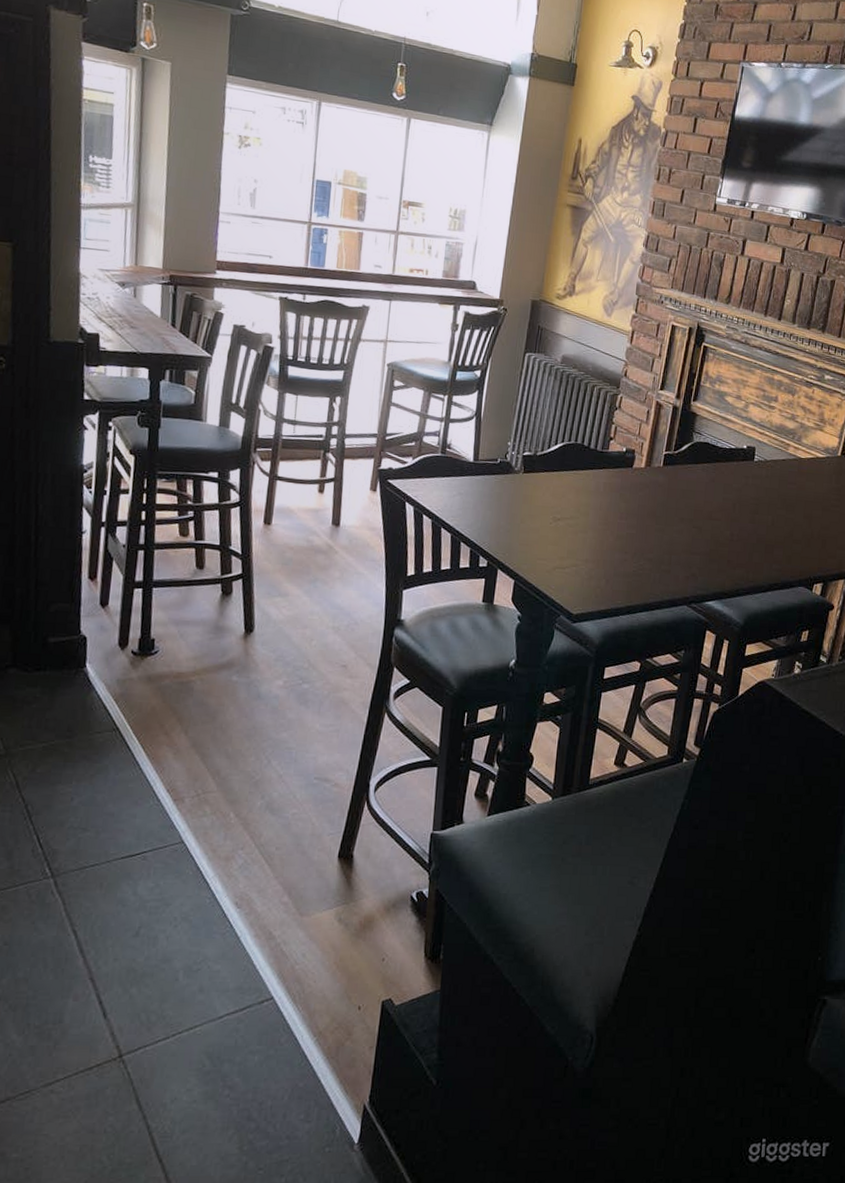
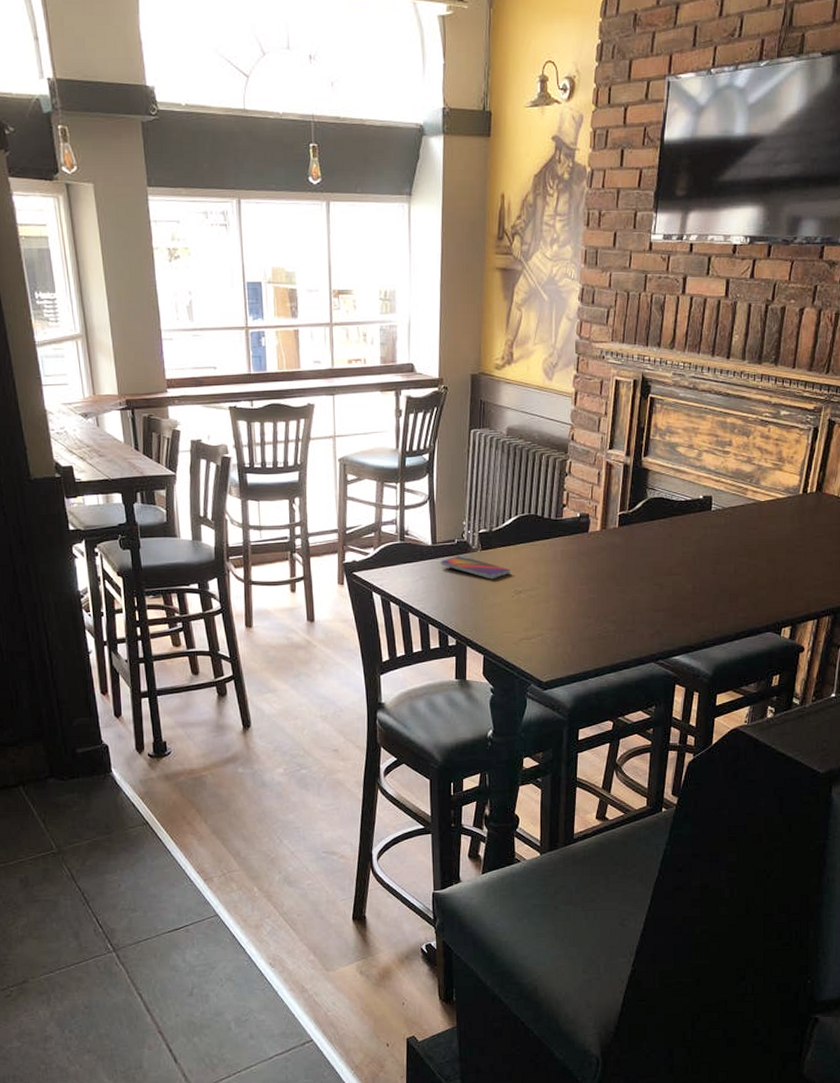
smartphone: none [479,475,552,504] -> present [440,555,511,579]

